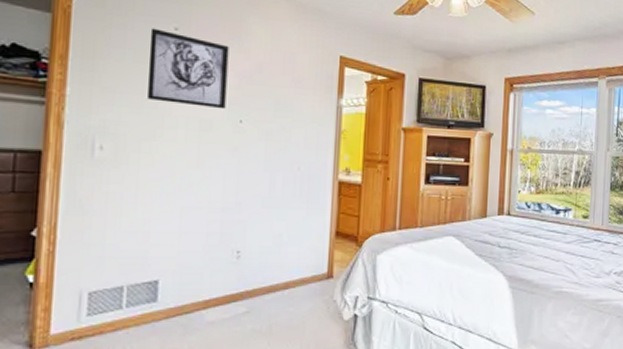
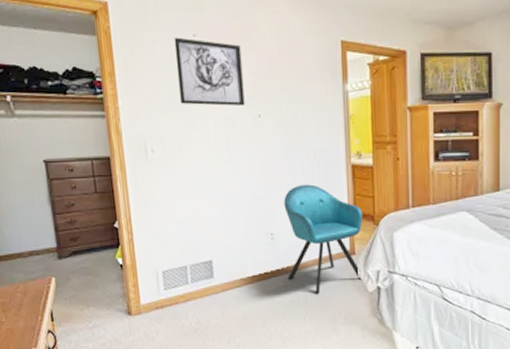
chair: none [250,198,345,323] -> present [284,184,363,295]

